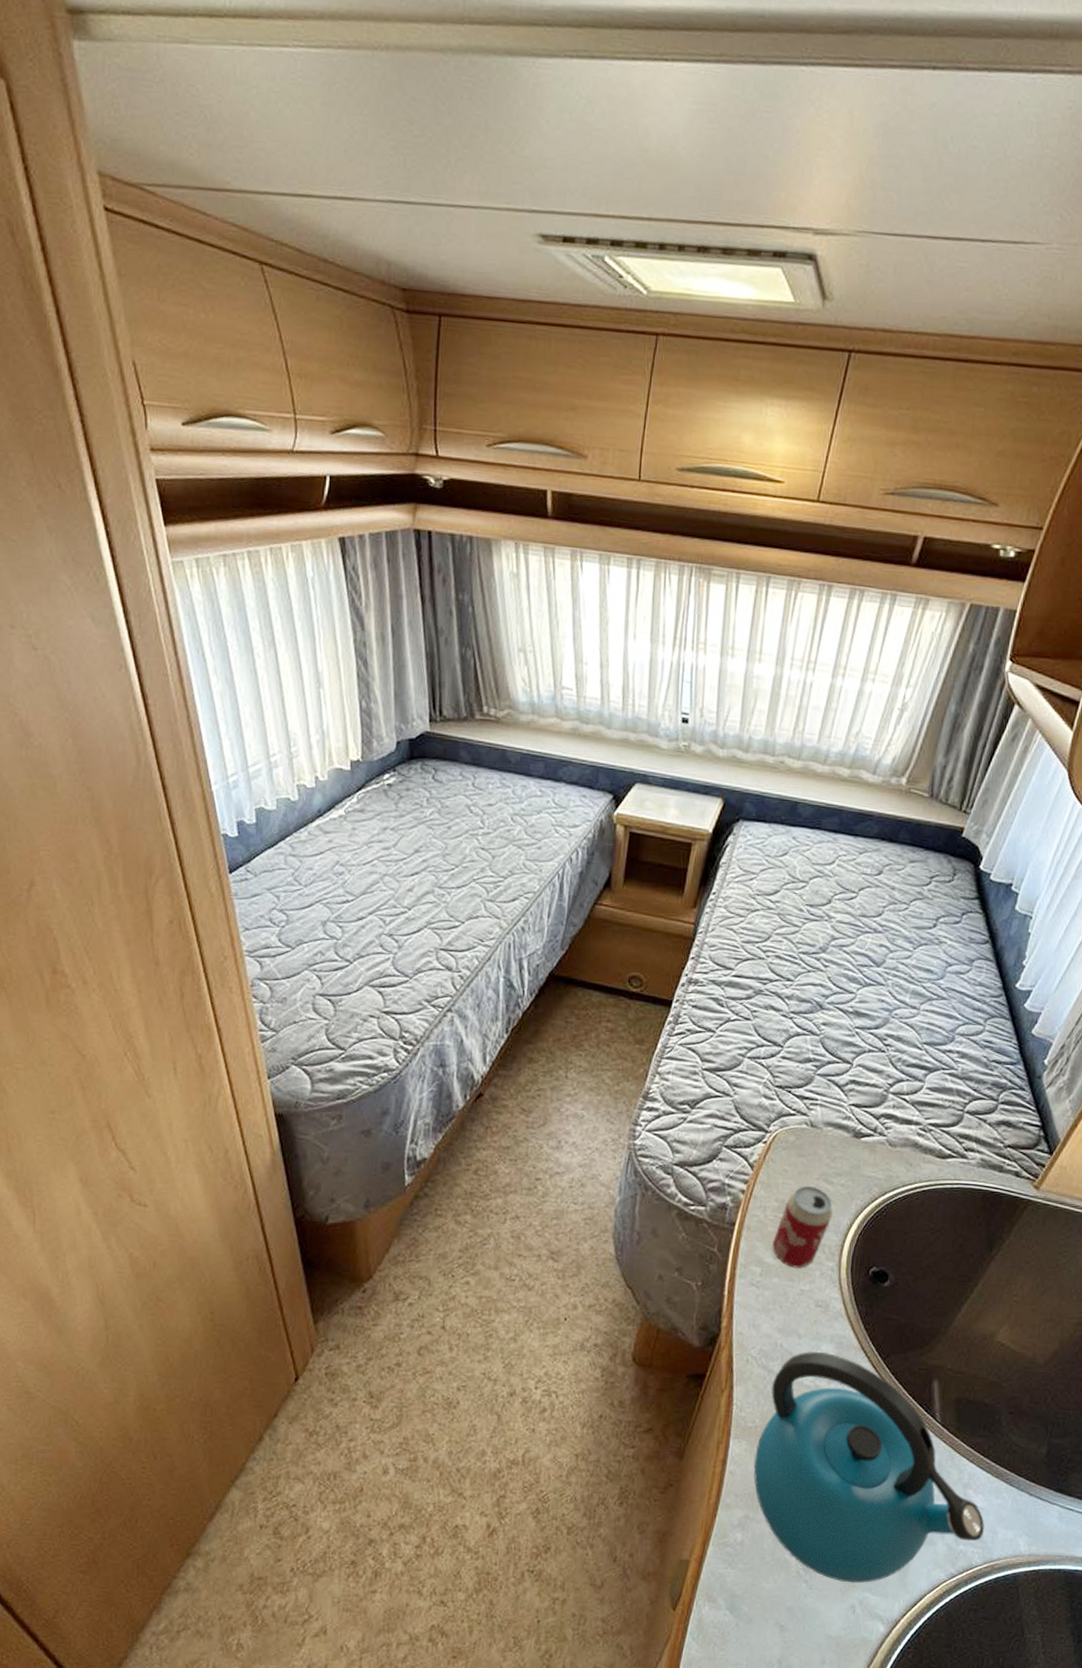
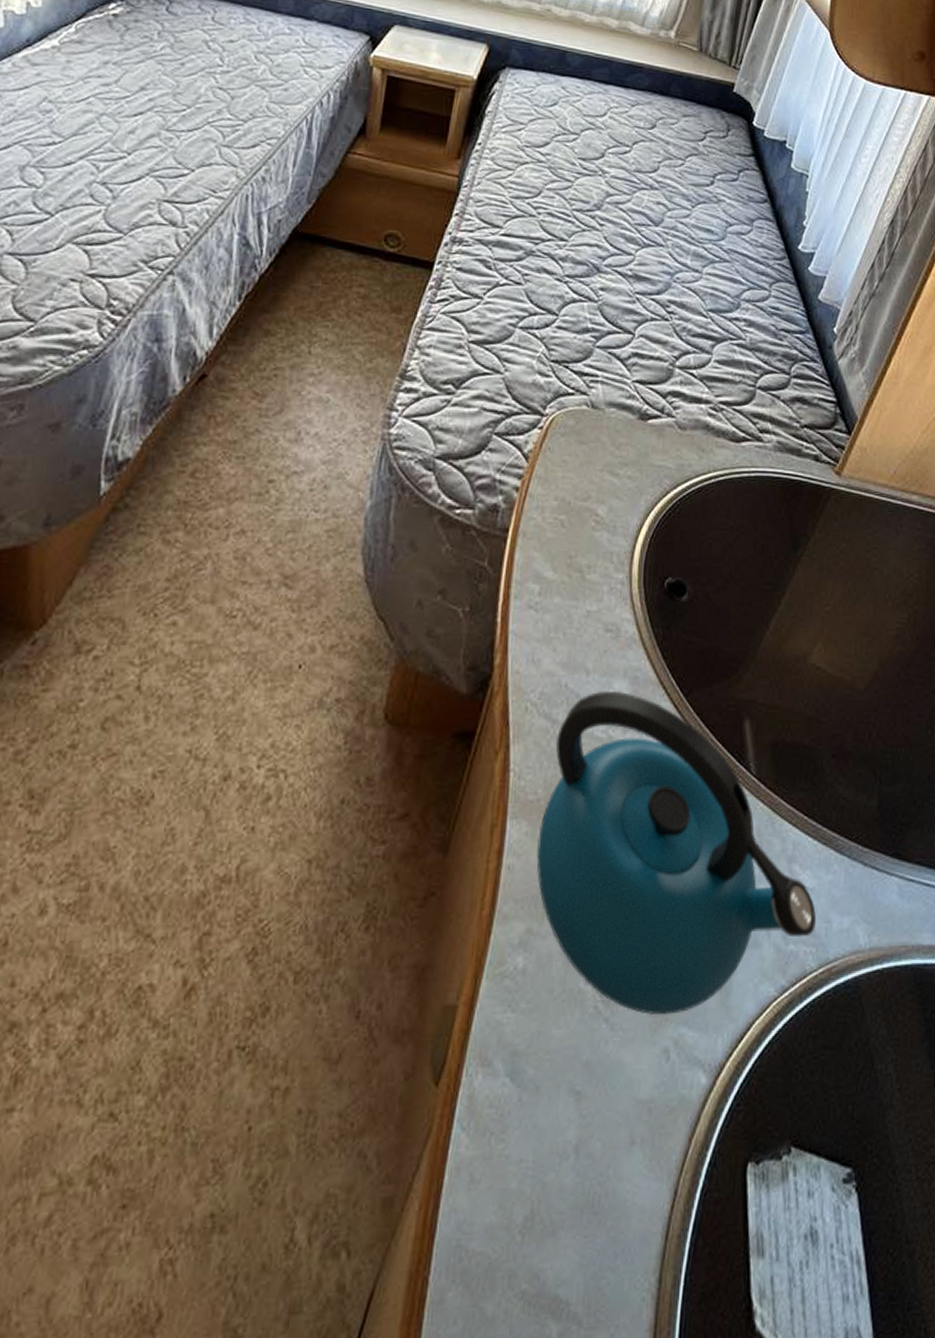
beverage can: present [772,1185,833,1268] -> none [552,479,621,583]

